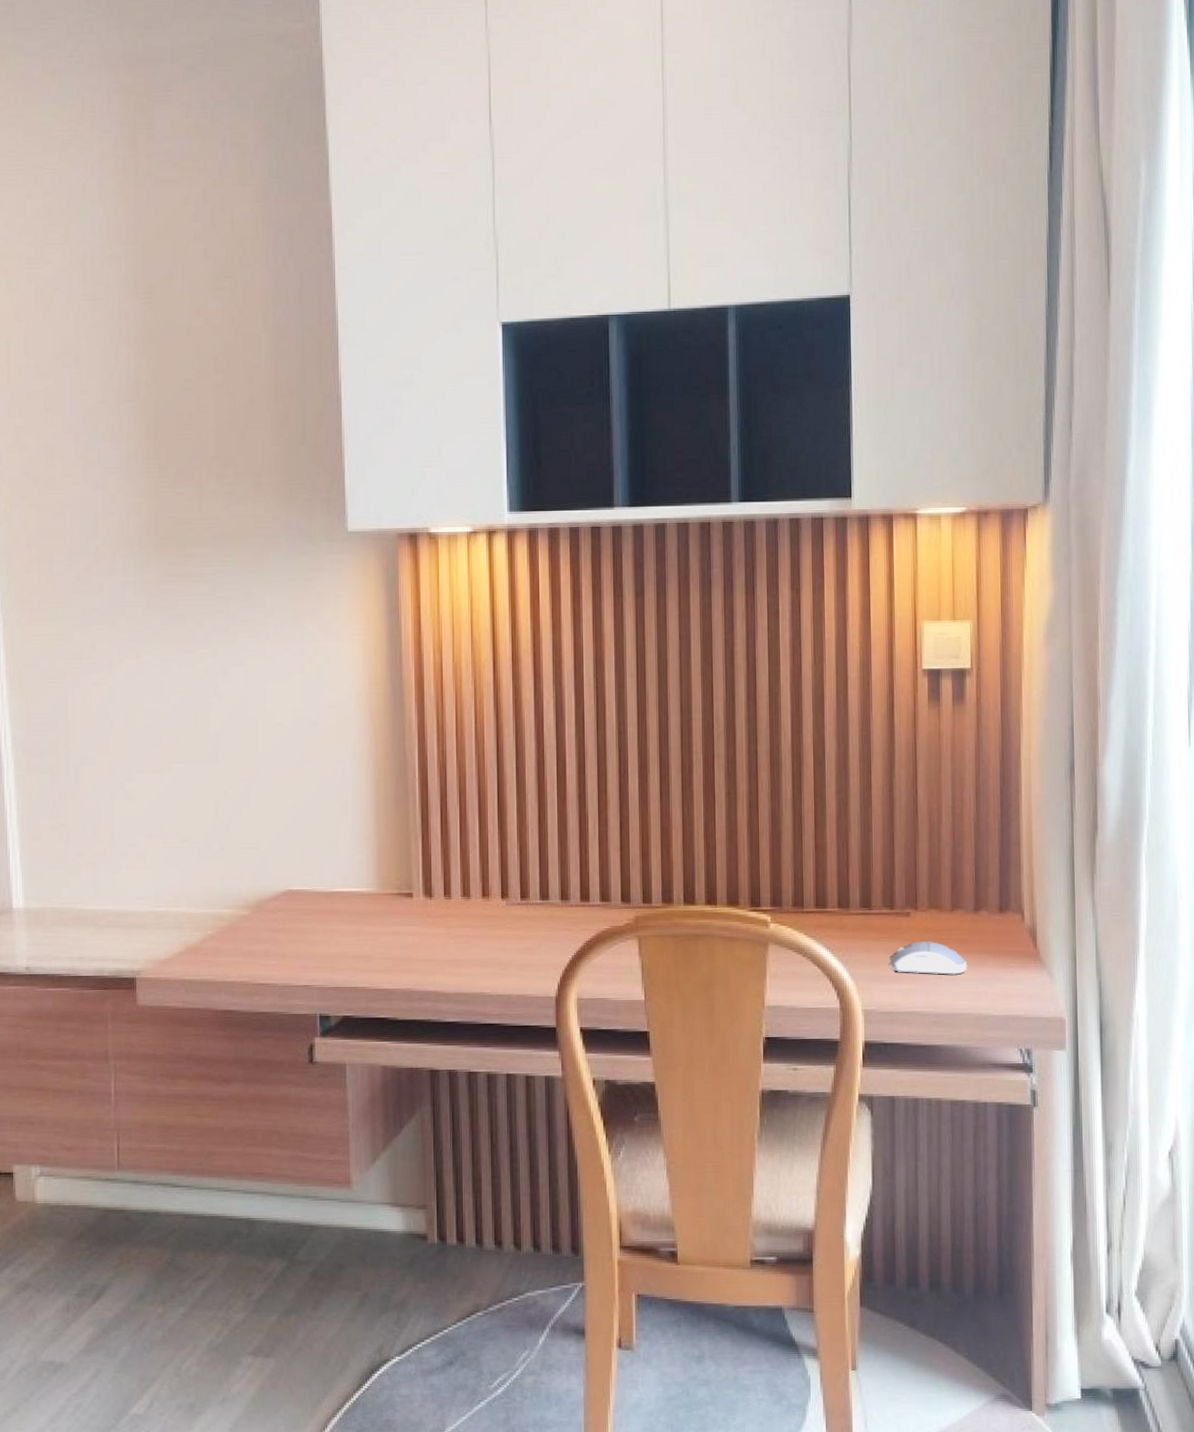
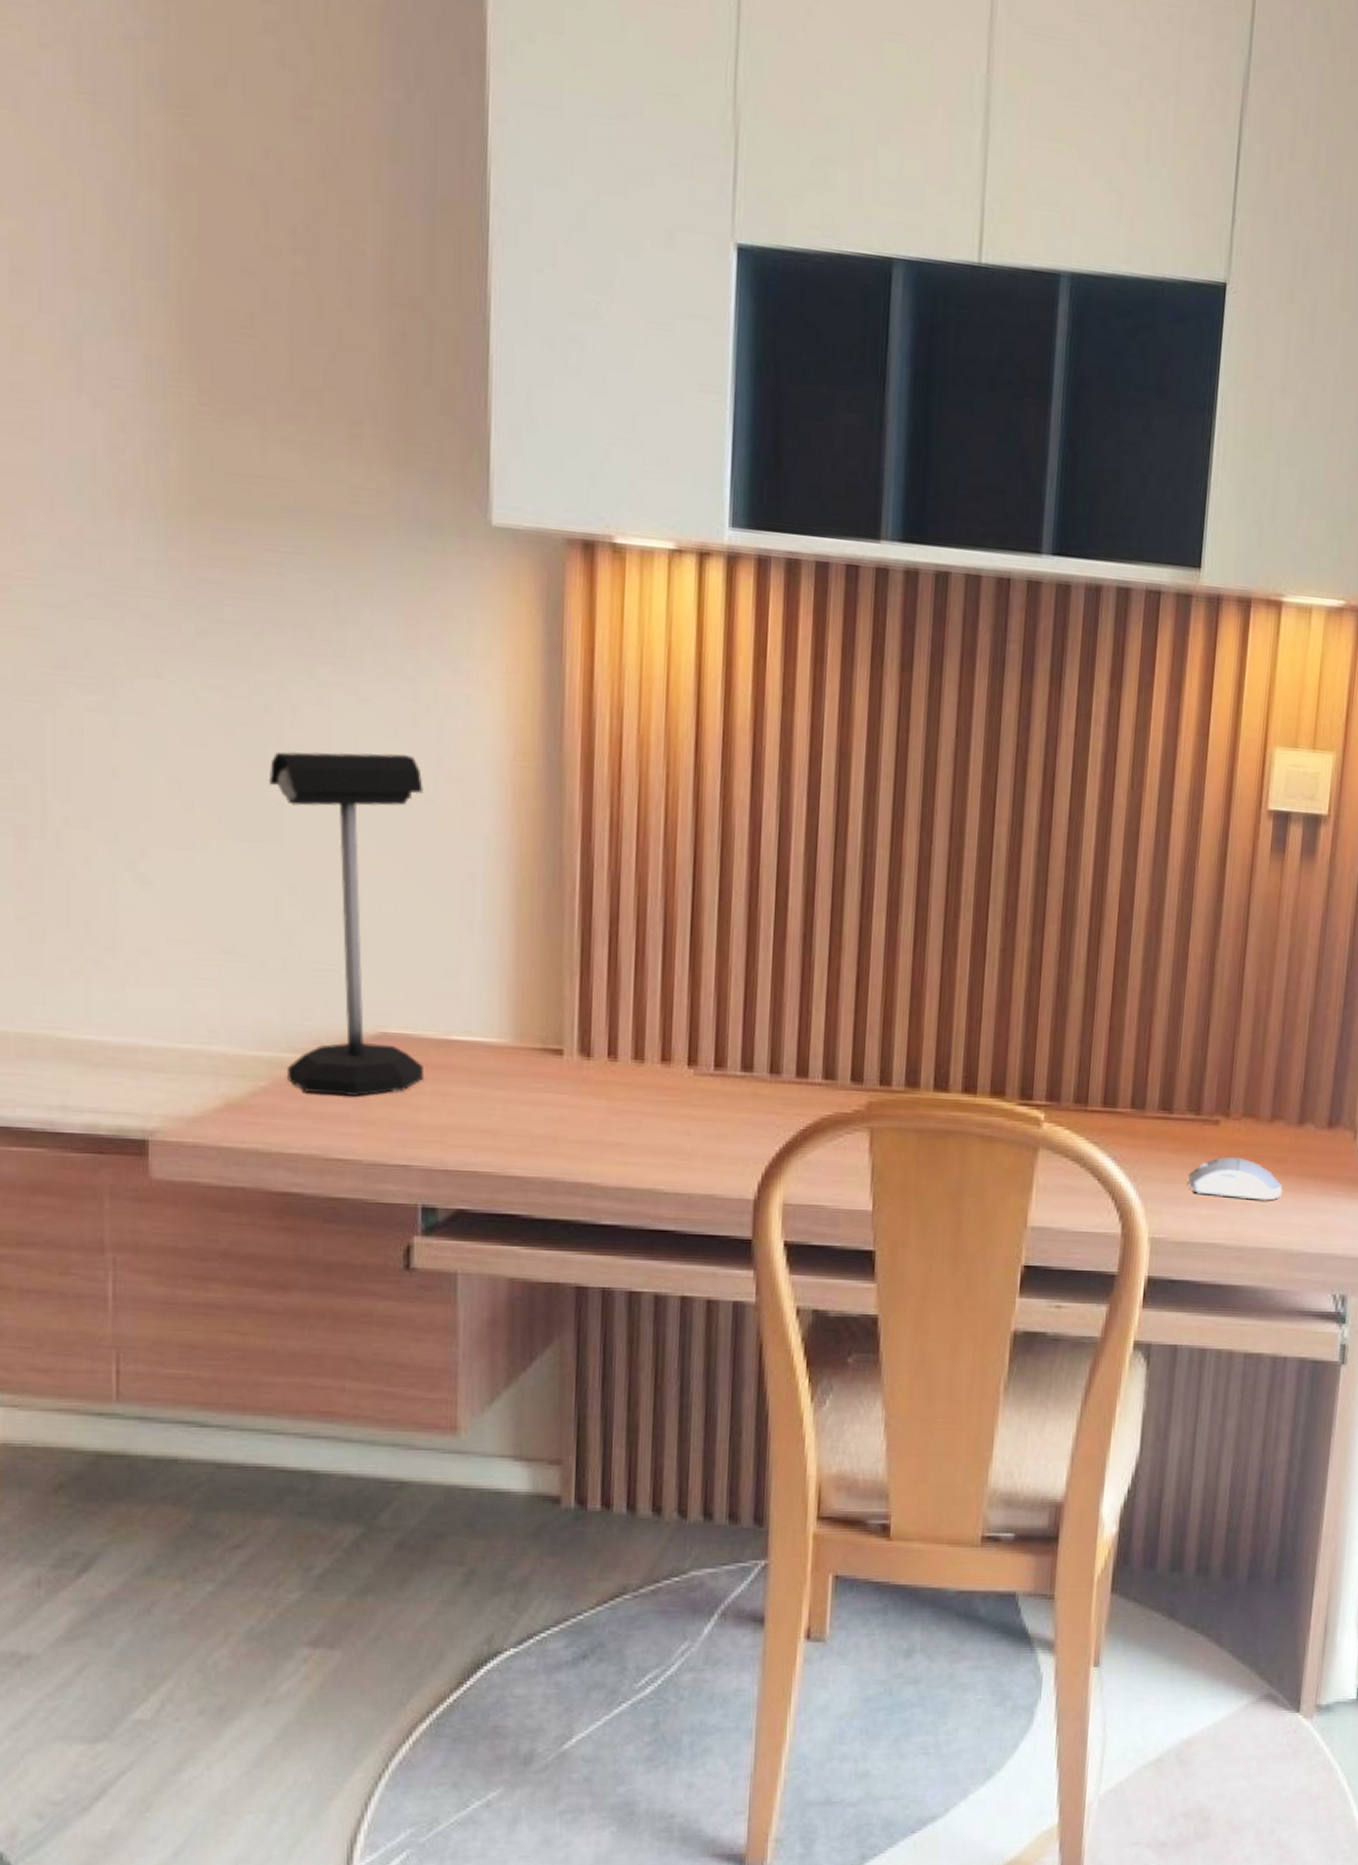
desk lamp: none [208,692,317,938] -> present [268,751,423,1097]

